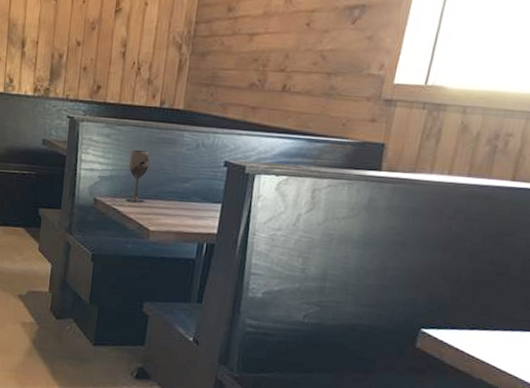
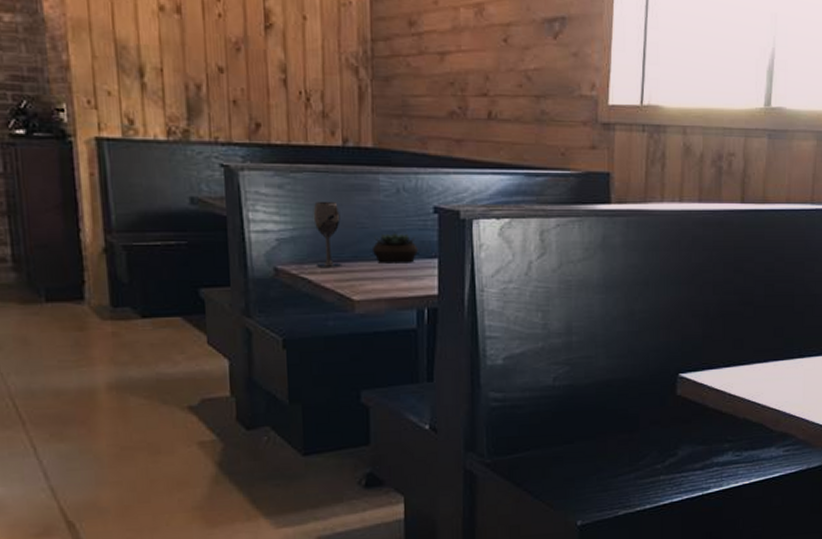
succulent plant: none [169,179,207,206] -> present [371,233,419,264]

